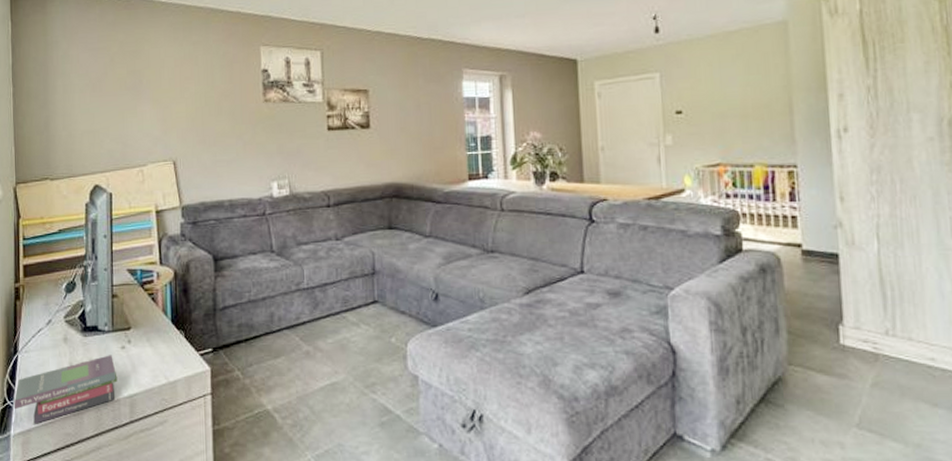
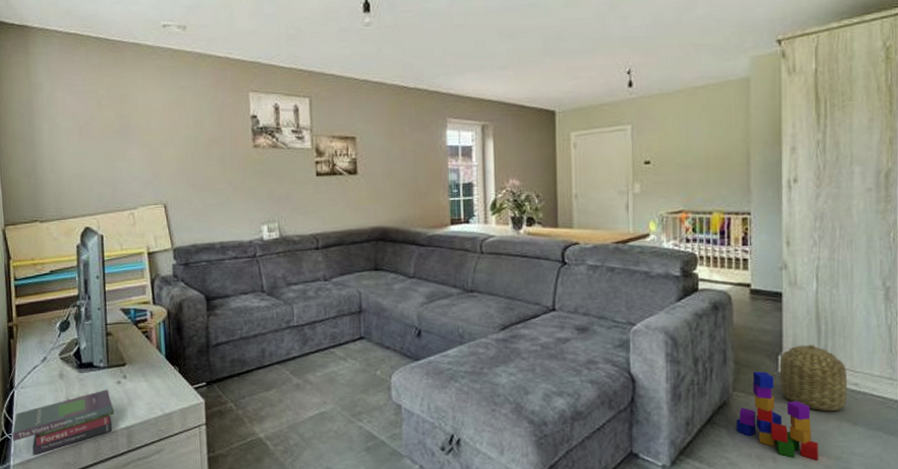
toy blocks: none [795,343,894,448] -> present [737,371,818,461]
basket: none [840,313,924,391] -> present [779,345,848,412]

